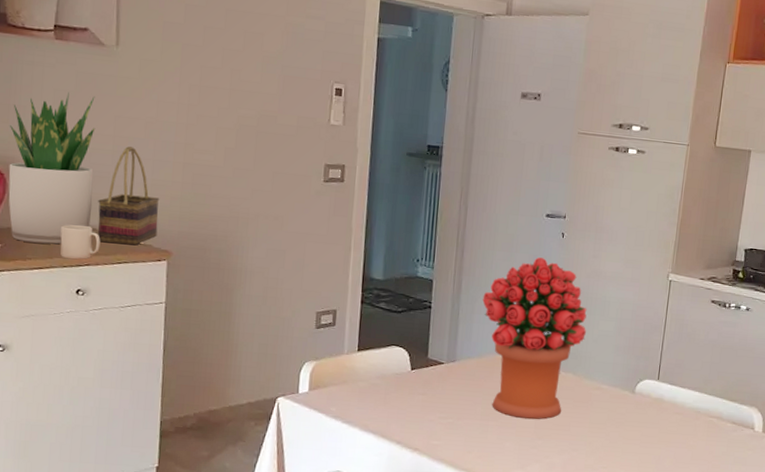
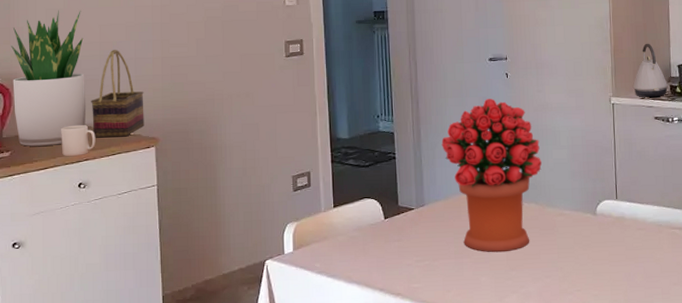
kettle: none [694,221,731,280] -> present [633,43,668,98]

